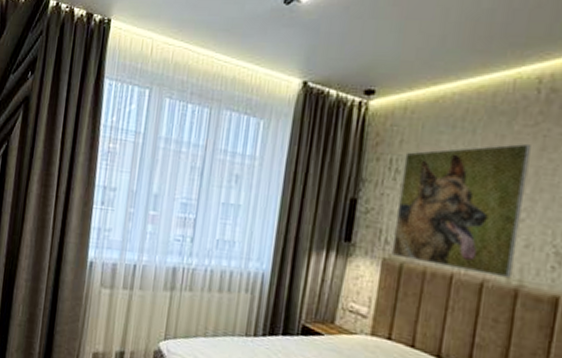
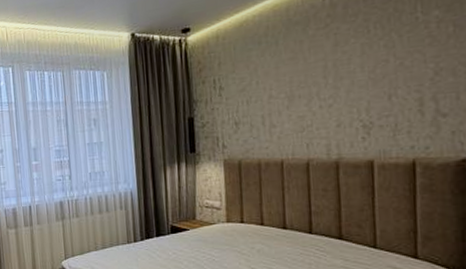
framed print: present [391,143,531,279] -> none [225,43,330,157]

